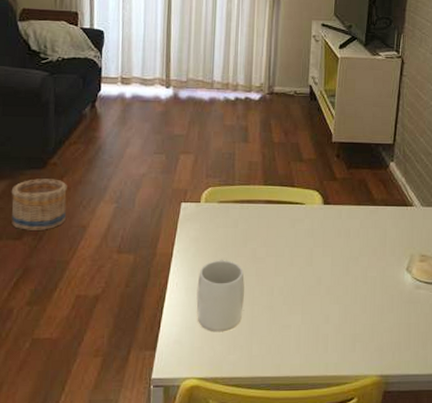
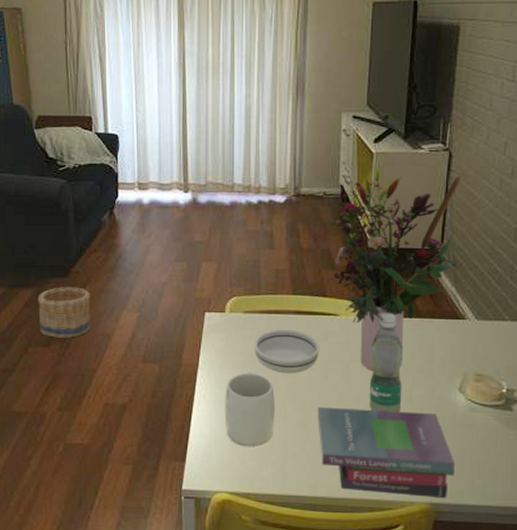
bowl: none [227,217,287,260] -> present [254,329,319,374]
books: none [283,290,403,370] -> present [317,406,456,498]
bouquet: none [291,64,411,256] -> present [320,162,461,372]
bottle: none [329,201,361,293] -> present [369,313,404,413]

